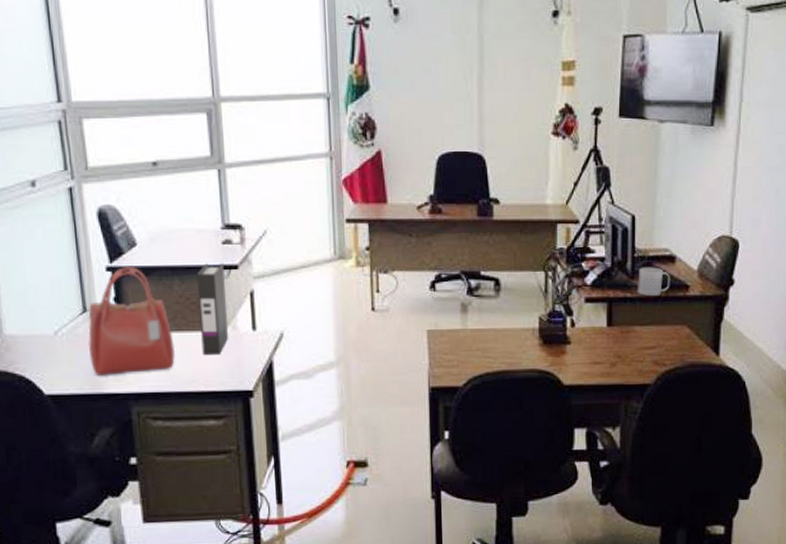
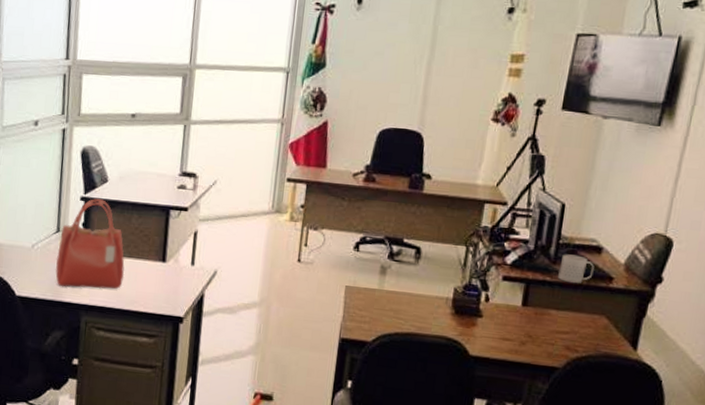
binder: present [196,263,229,355] -> none [146,203,176,282]

